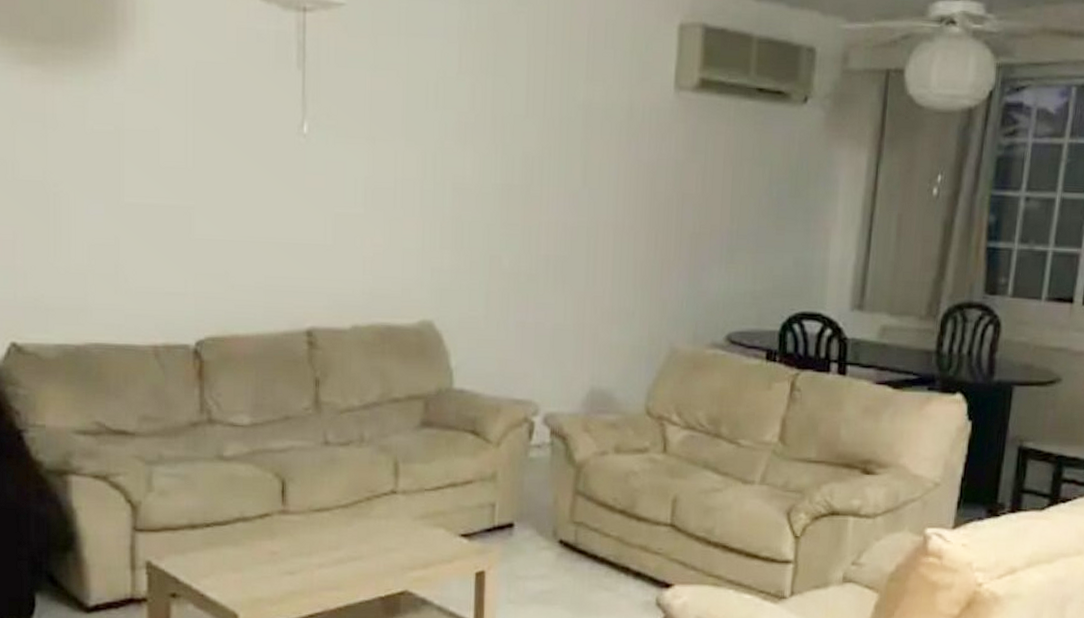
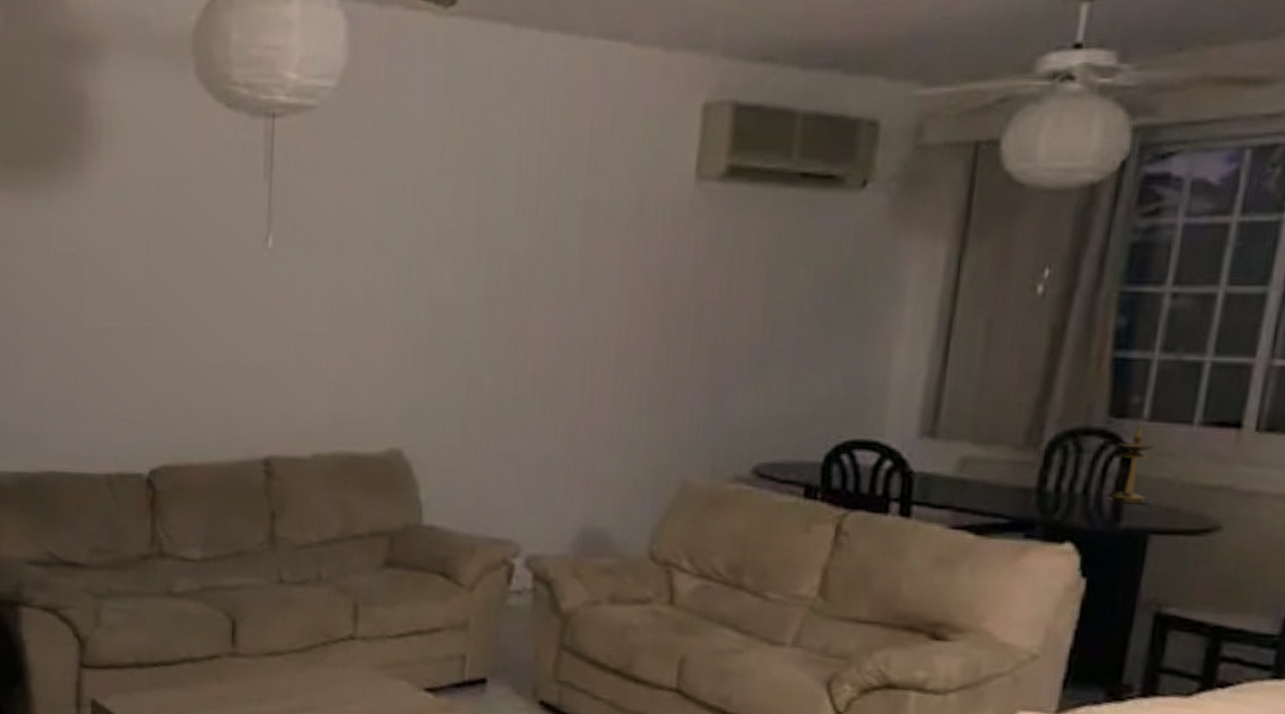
candlestick: none [984,299,1017,363] -> present [1106,424,1156,505]

